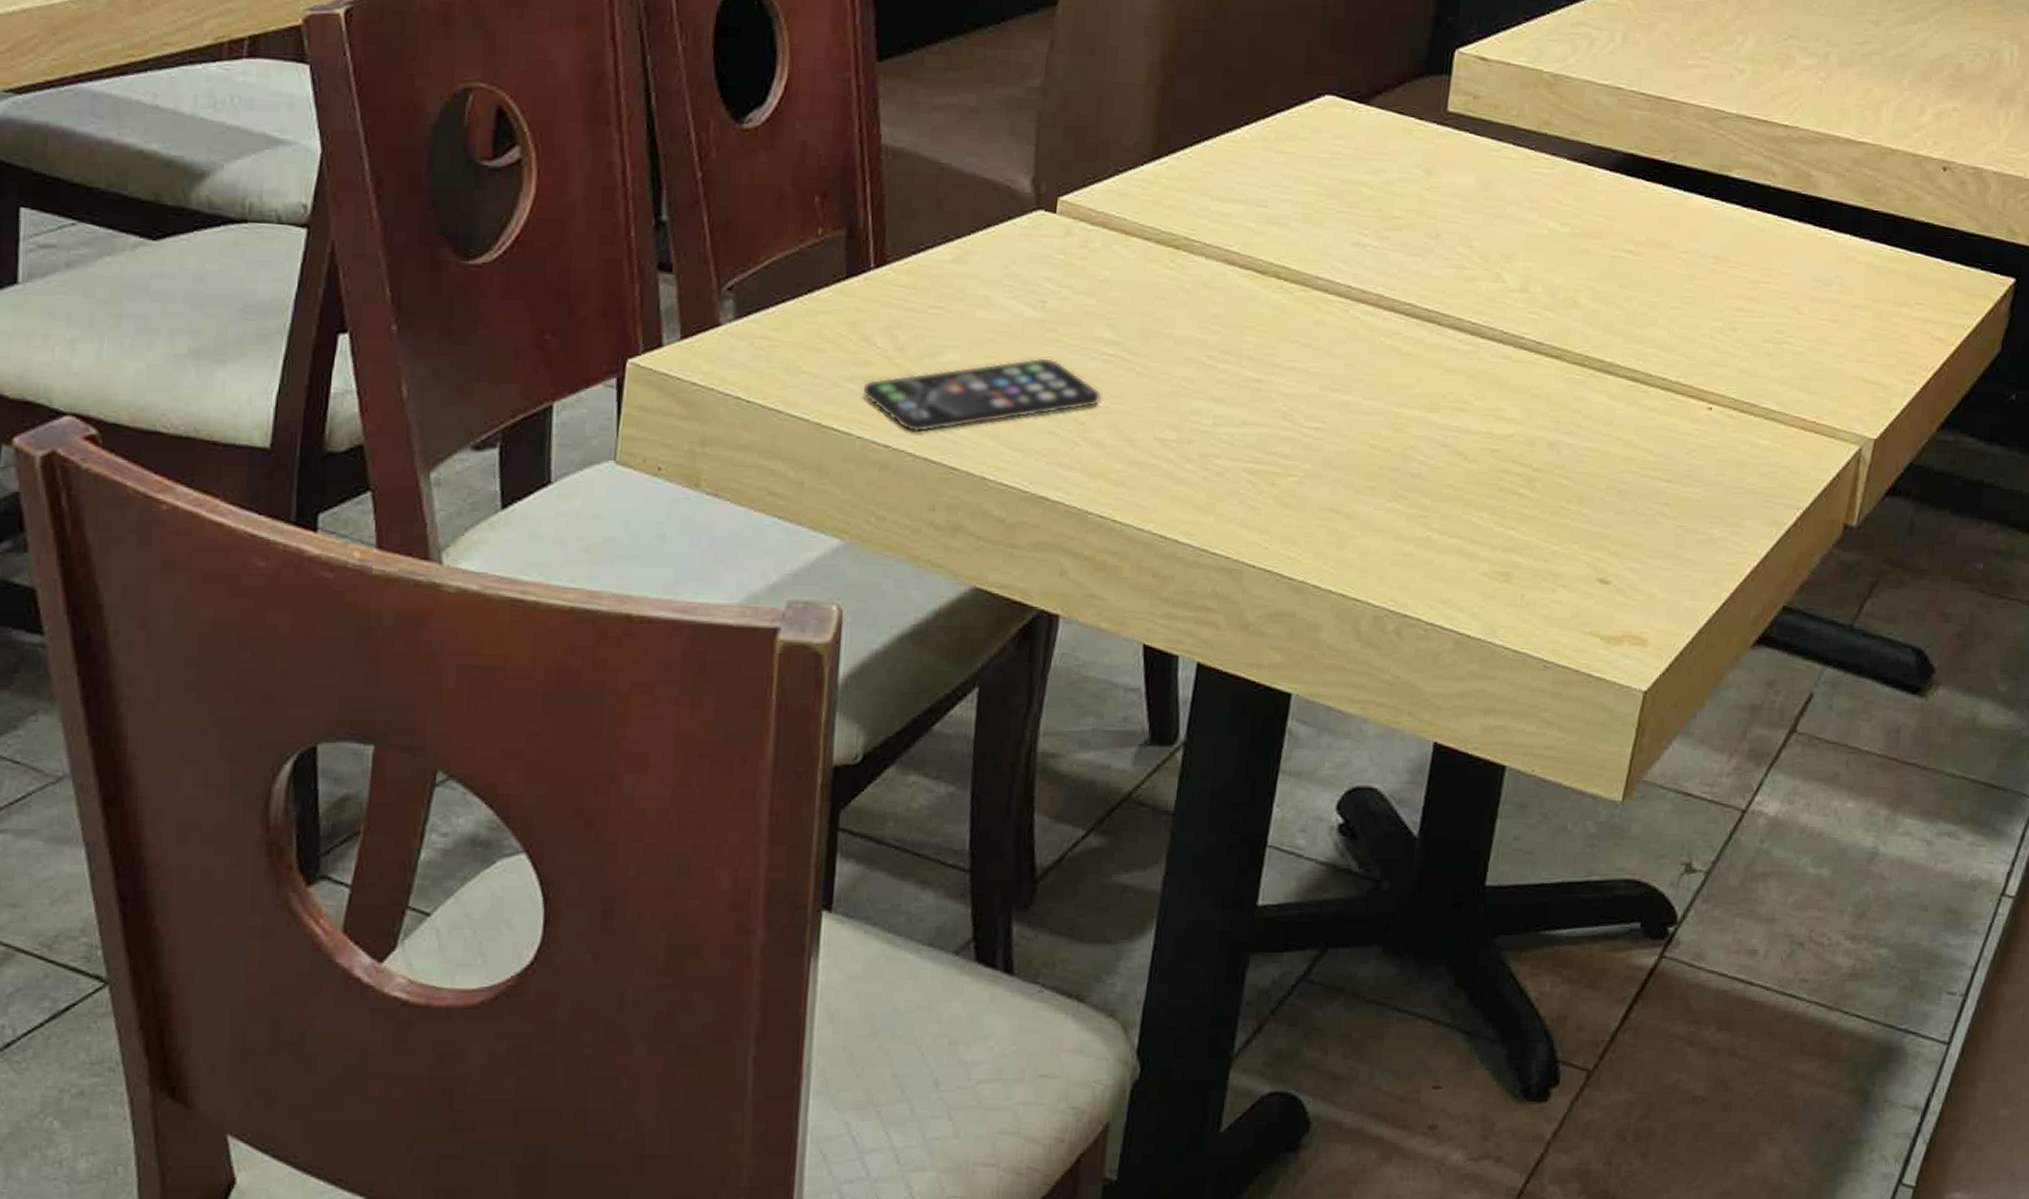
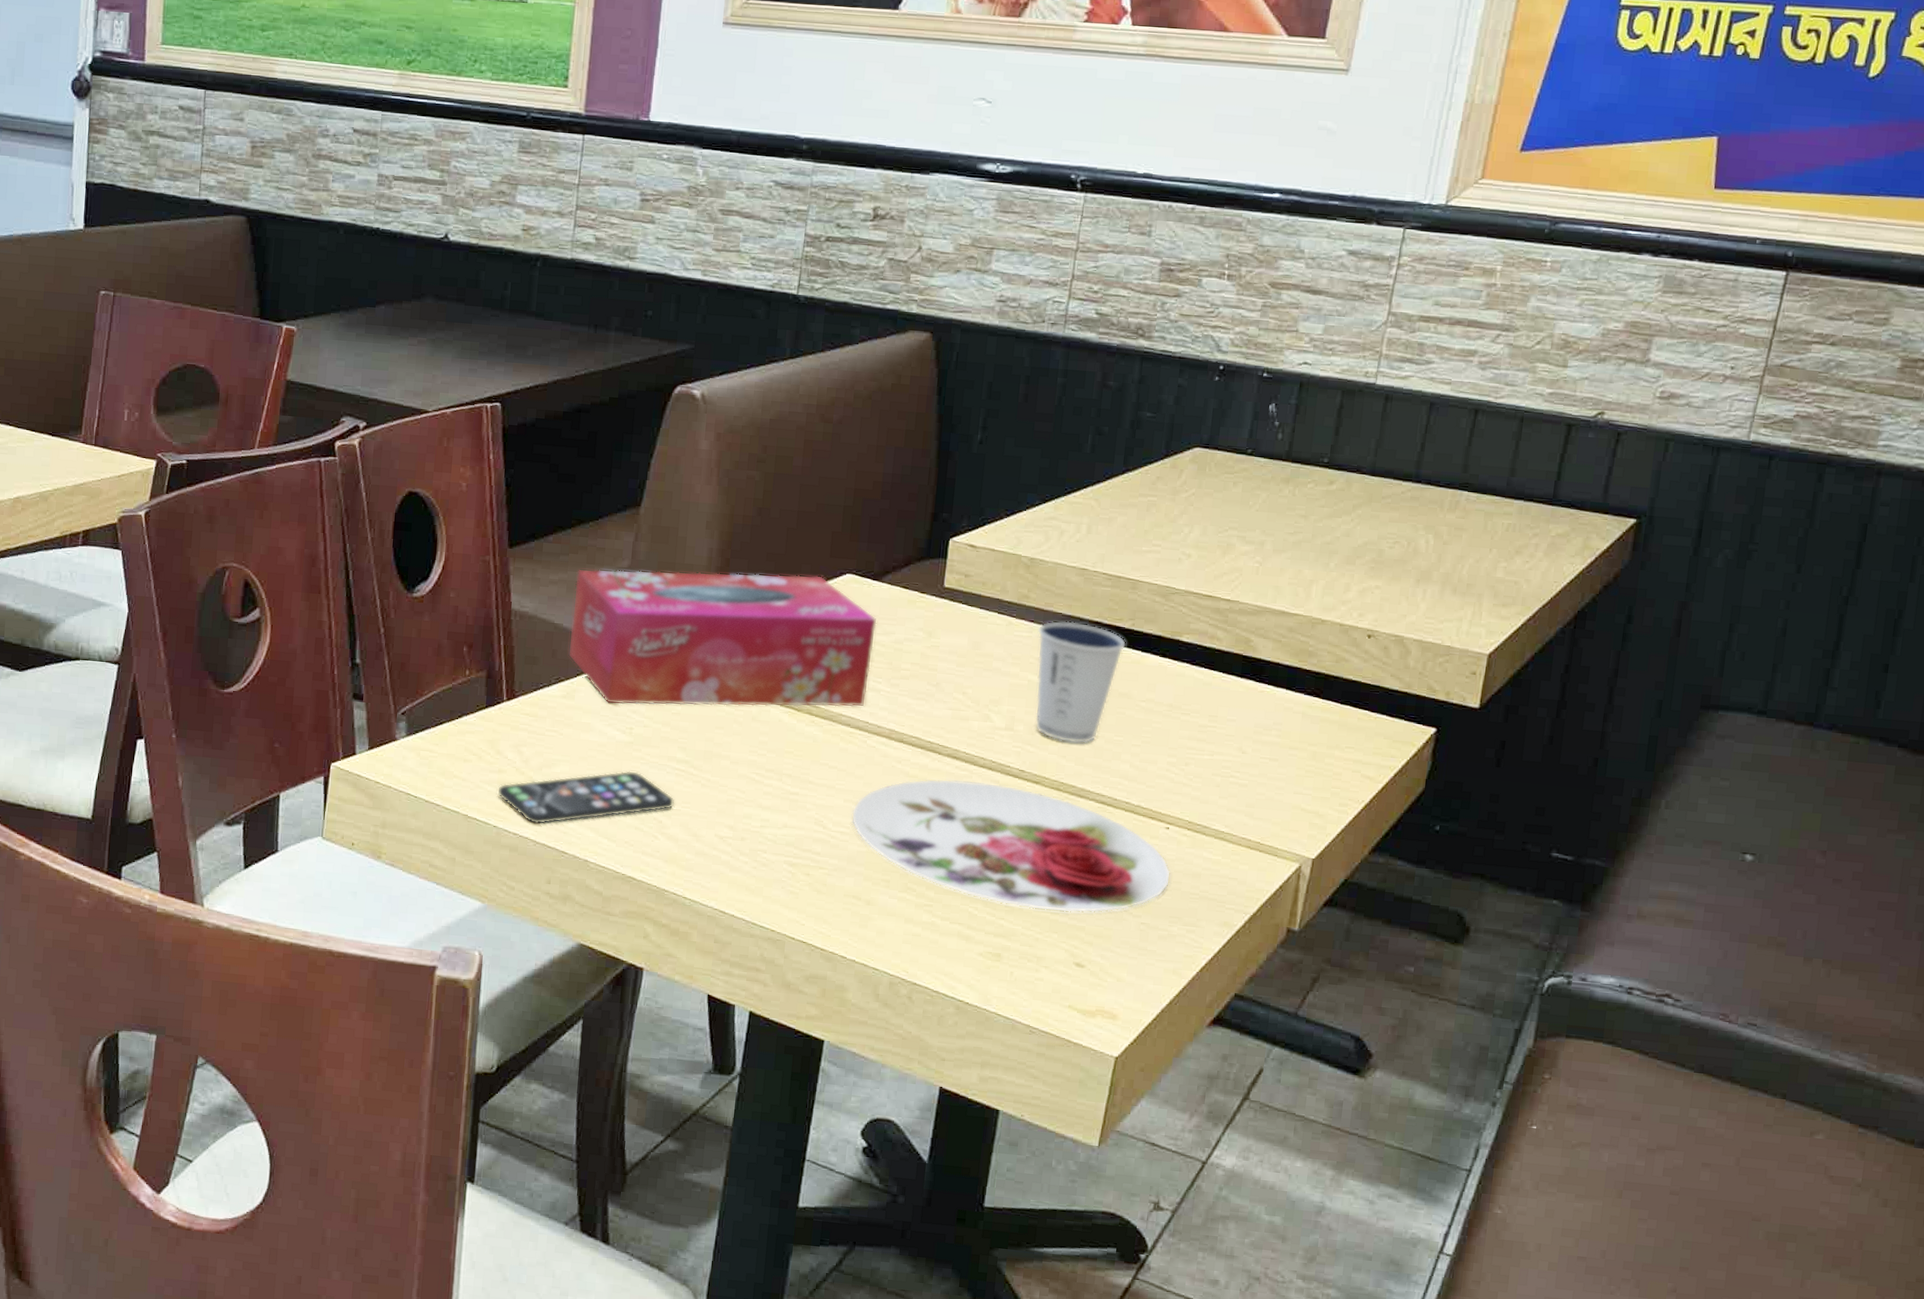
tissue box: none [958,89,1363,271] -> present [568,569,877,708]
plate: none [1328,356,1713,517] -> present [851,779,1171,913]
dixie cup: none [1556,153,1666,308] -> present [1035,620,1126,744]

